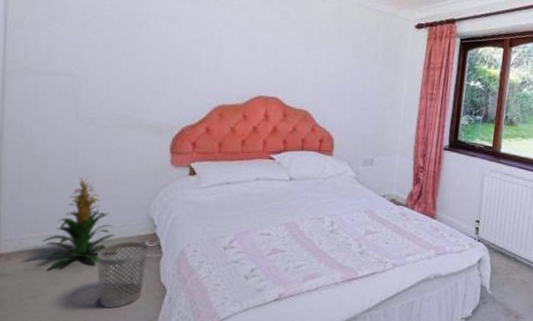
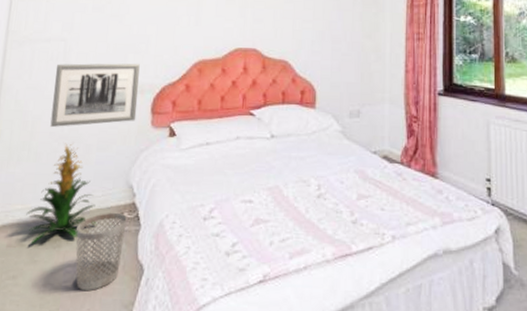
wall art: none [62,99,157,162] -> present [50,63,140,128]

